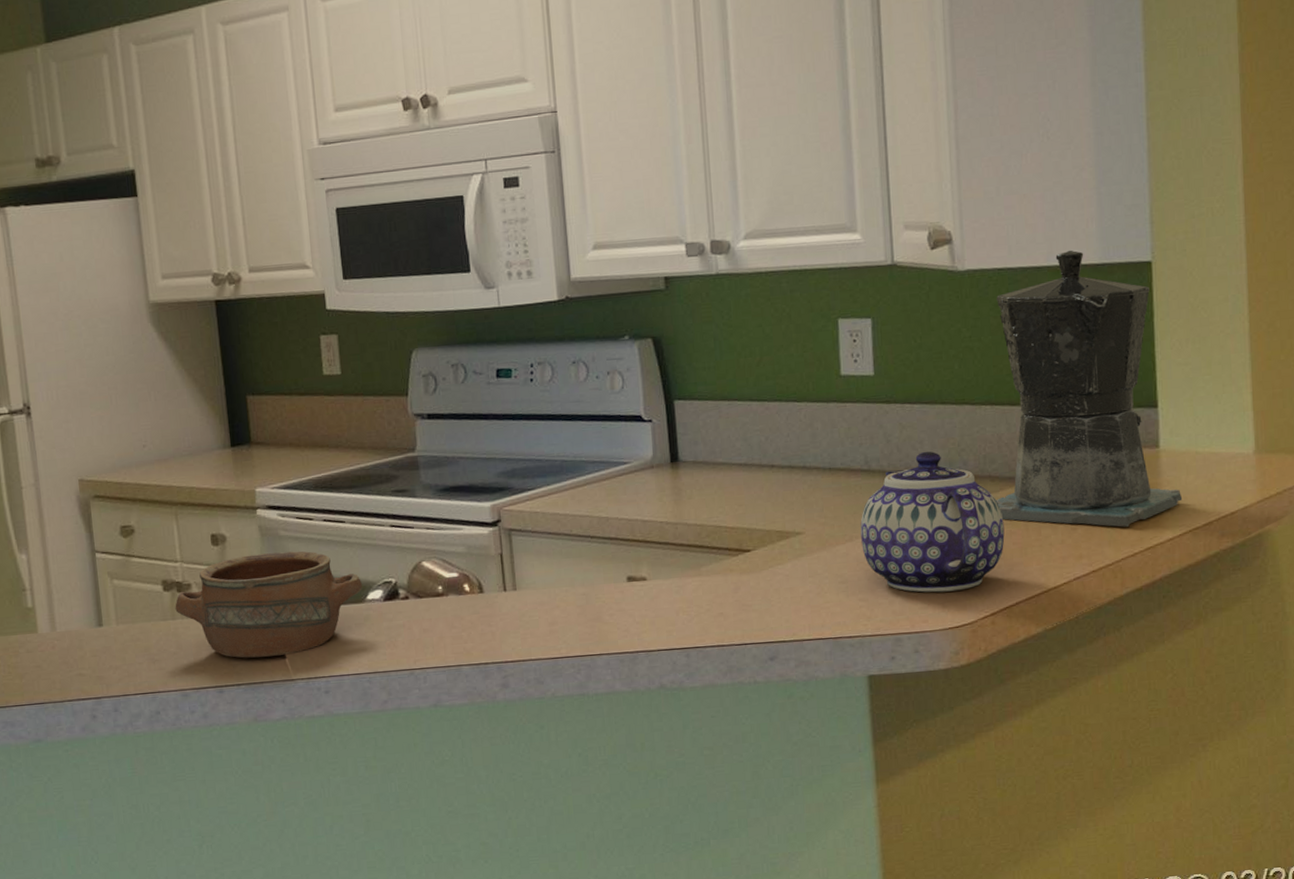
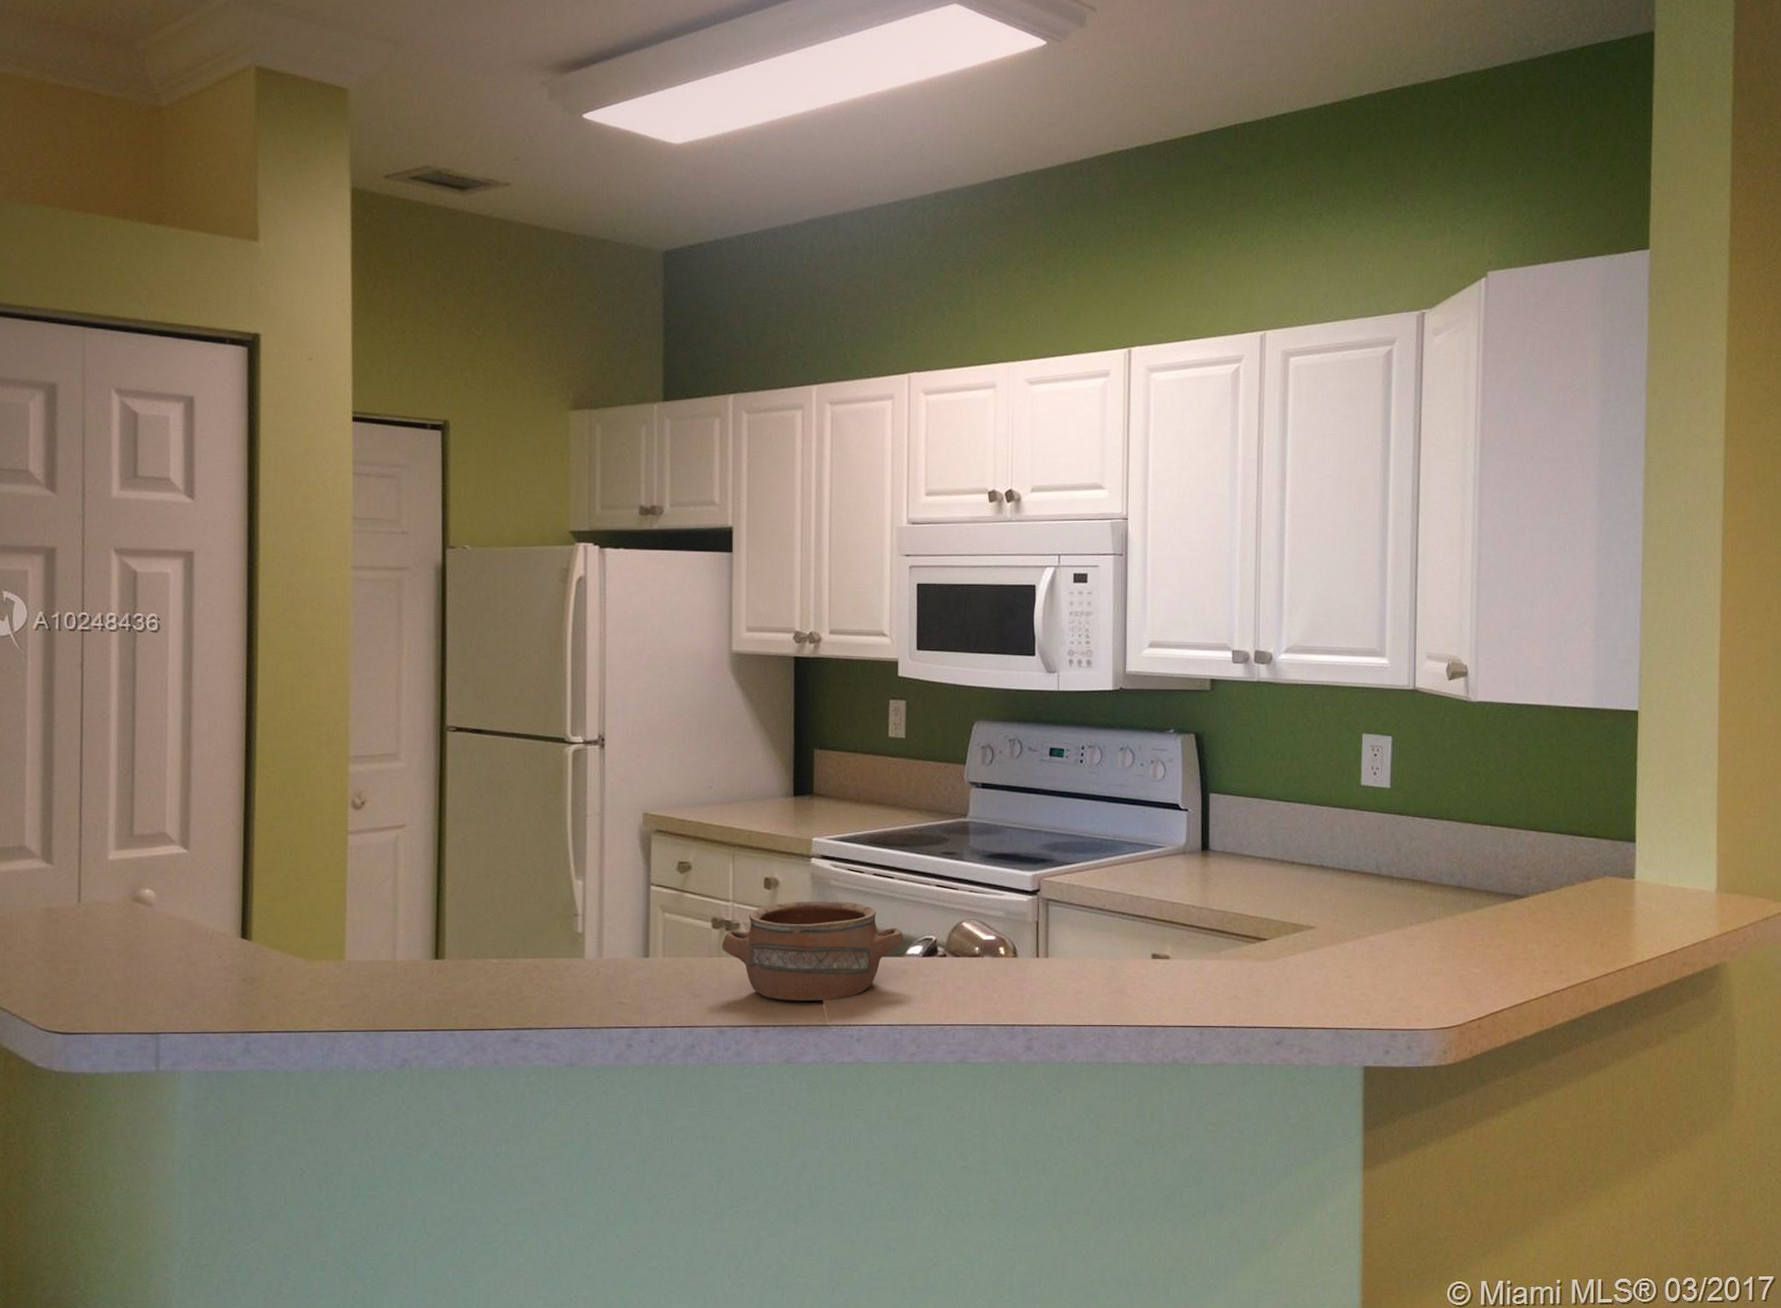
teapot: present [860,451,1005,593] -> none [1367,862,1495,994]
coffee maker: present [995,250,1183,527] -> none [1489,693,1652,948]

